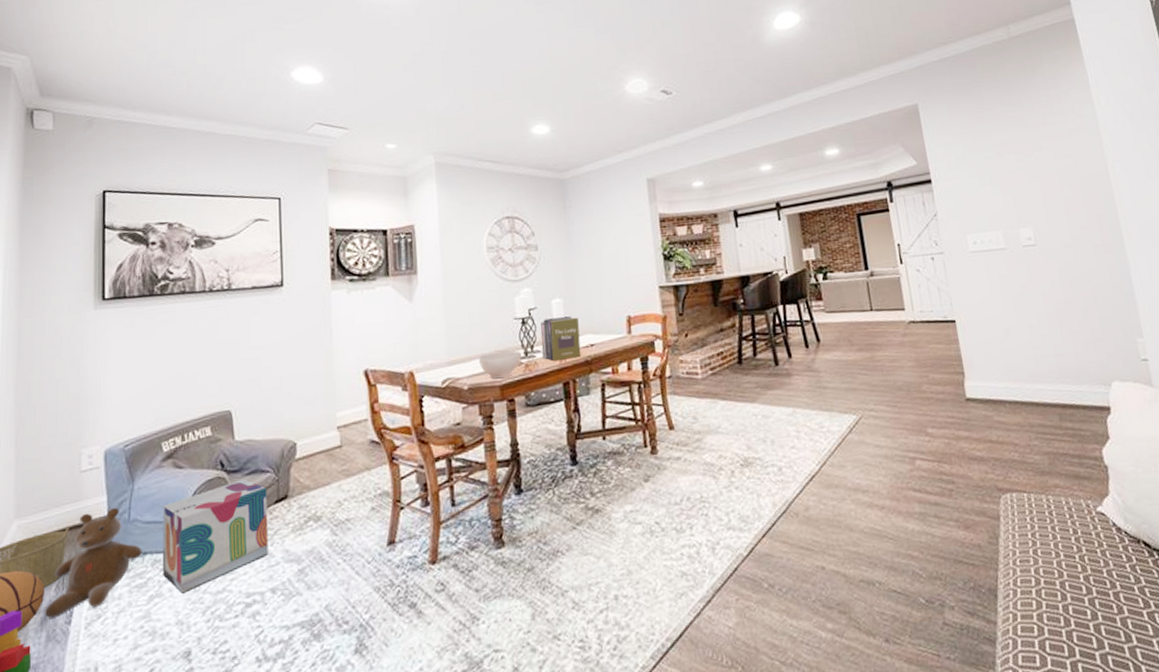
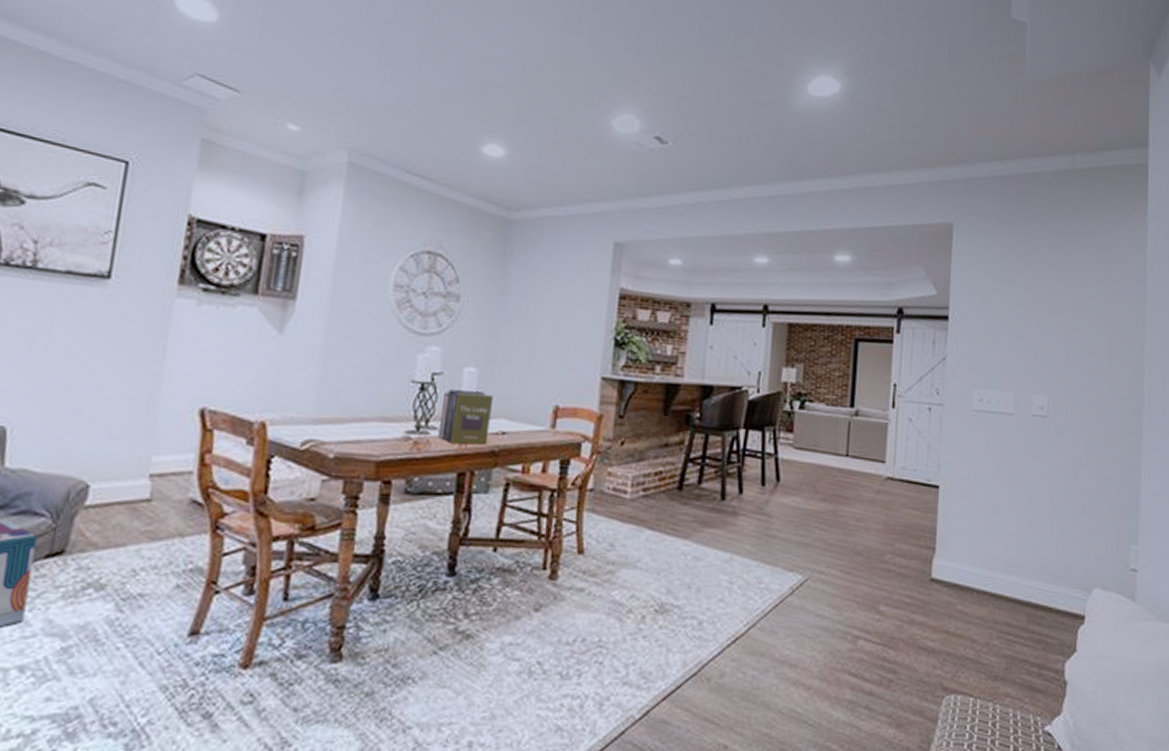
bowl: present [478,351,522,379] -> none [354,418,413,453]

